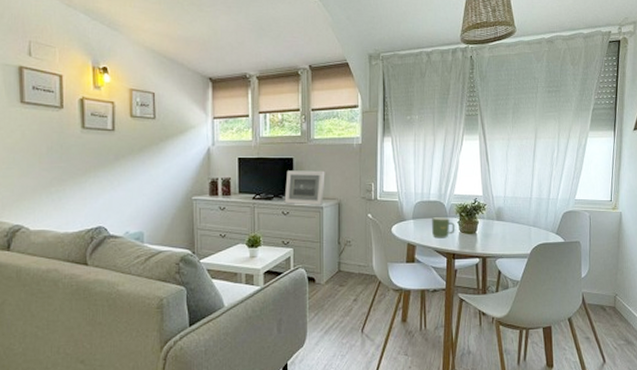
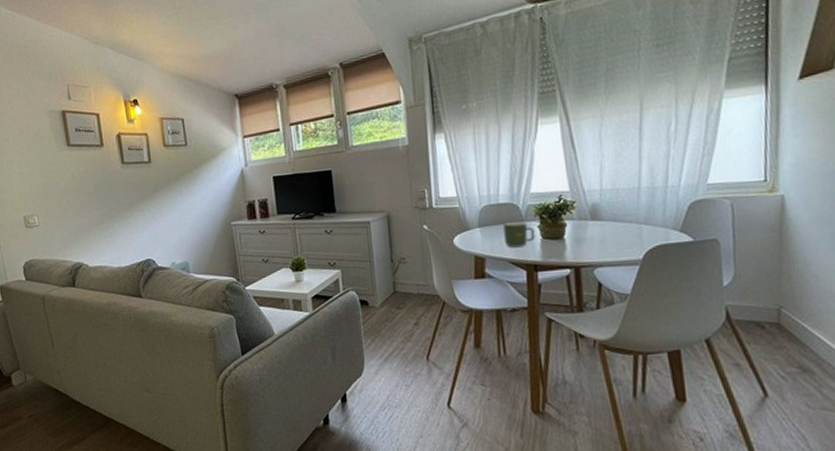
picture frame: present [284,170,325,205] -> none [325,180,370,222]

